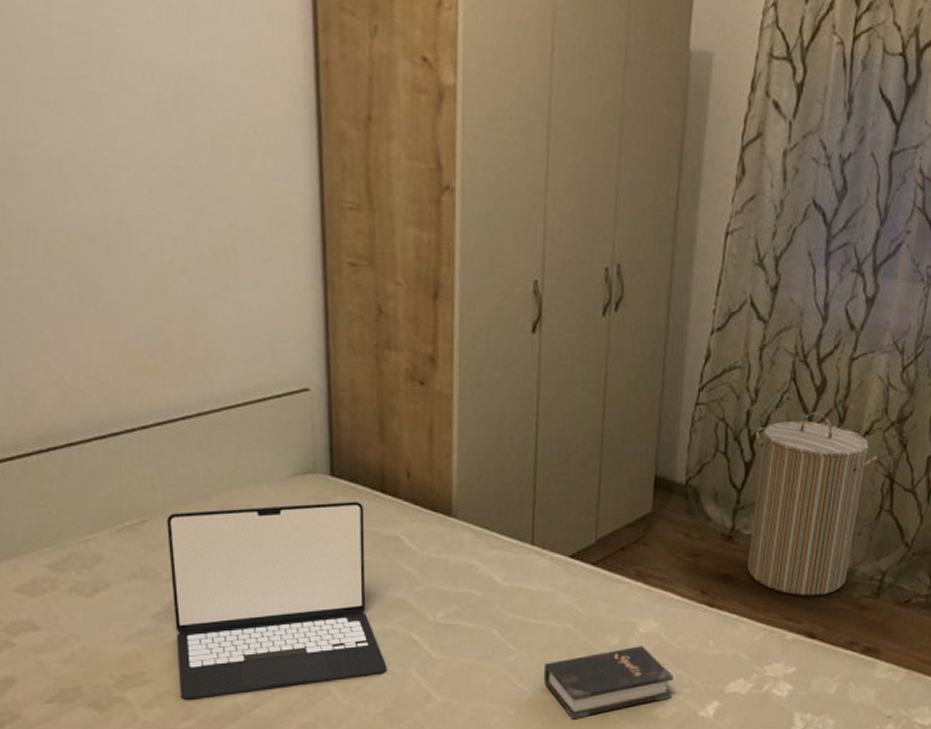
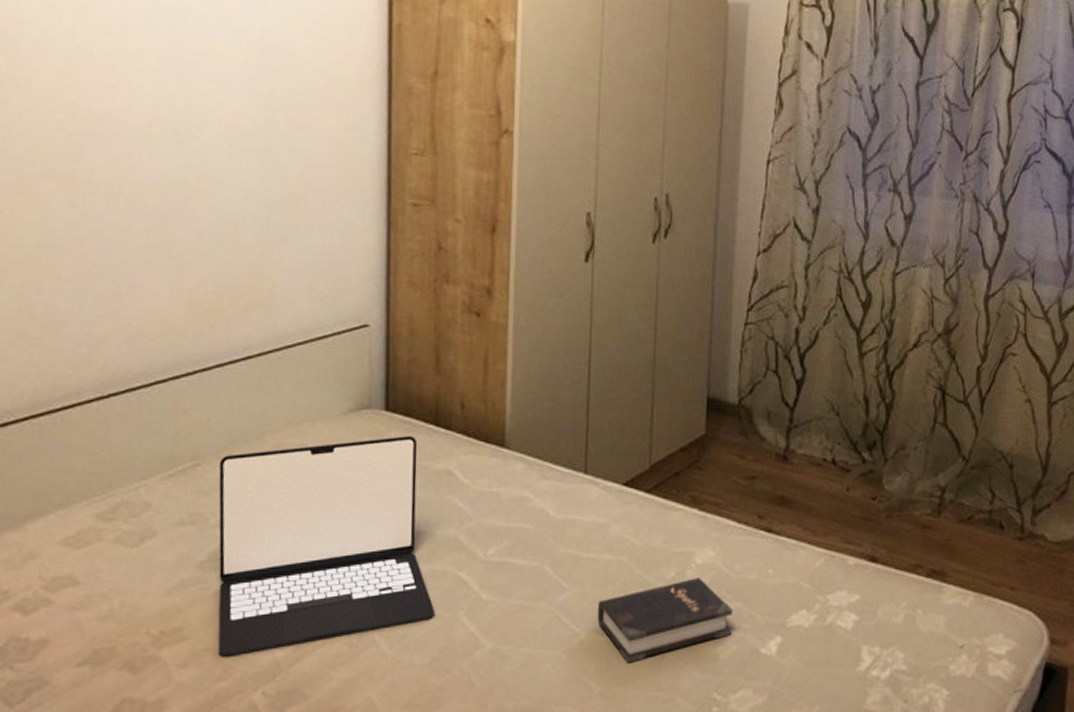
laundry hamper: present [747,411,878,596] -> none [804,326,928,517]

